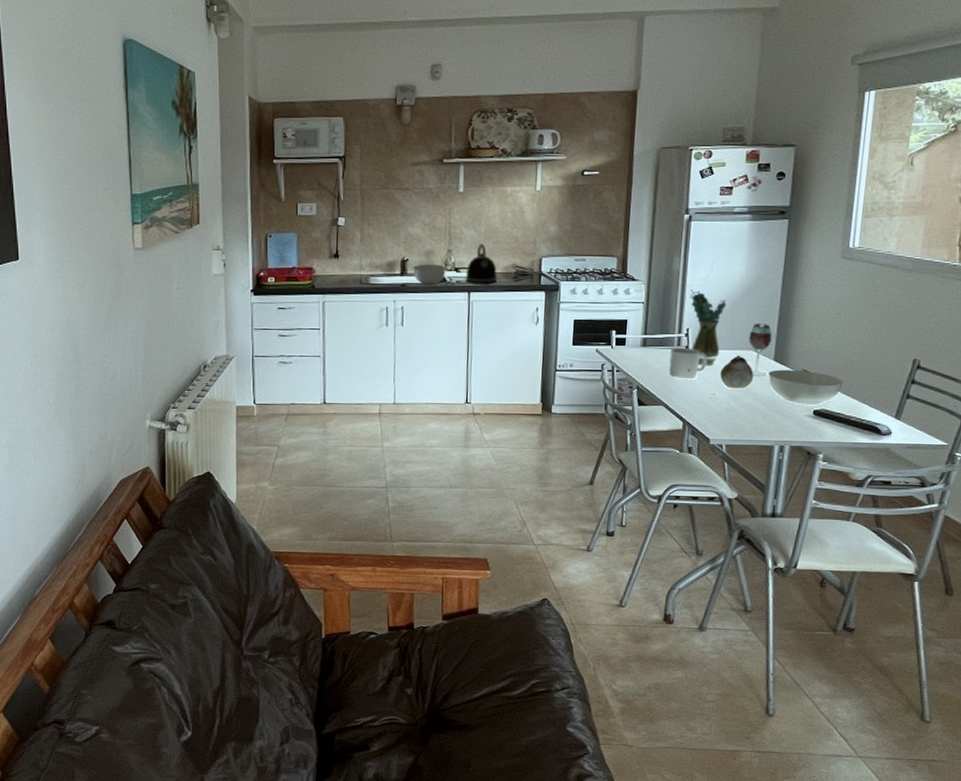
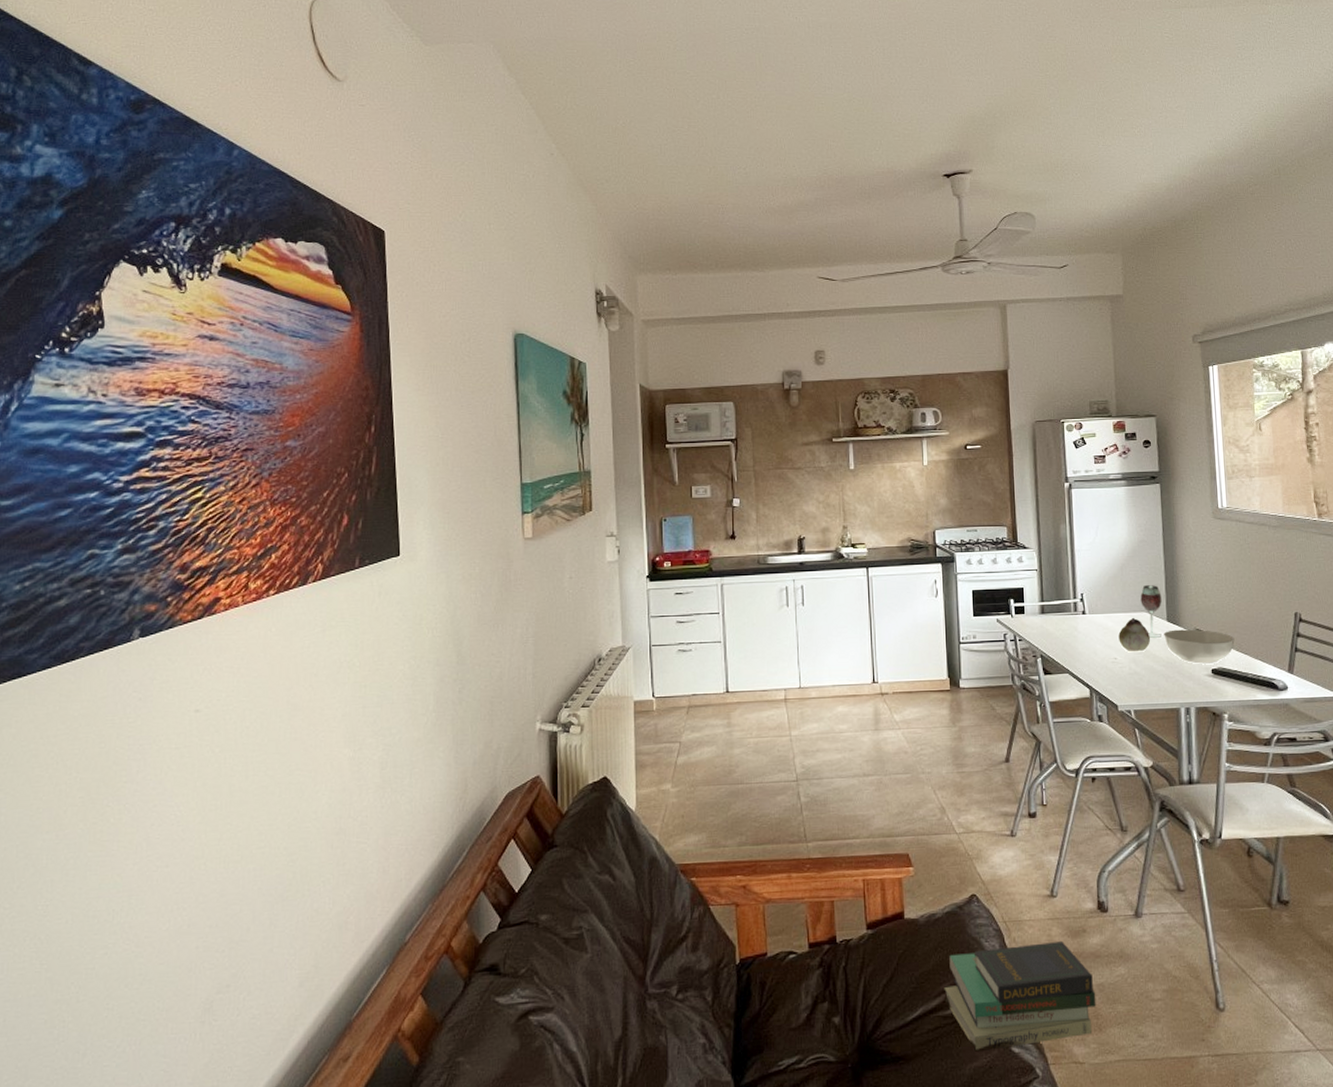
bowl: present [413,264,446,286] -> none [810,541,843,563]
kettle: present [465,244,498,285] -> none [862,519,894,560]
books: none [509,645,652,729] -> present [944,942,1096,1053]
mug: present [669,348,708,380] -> none [1068,613,1105,645]
vase: present [690,289,727,366] -> none [1080,555,1115,631]

